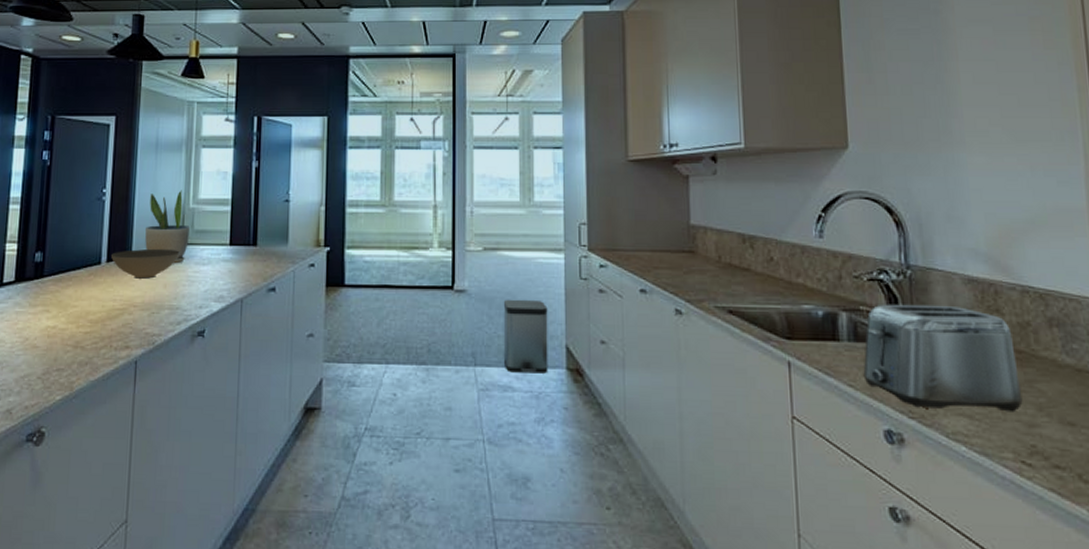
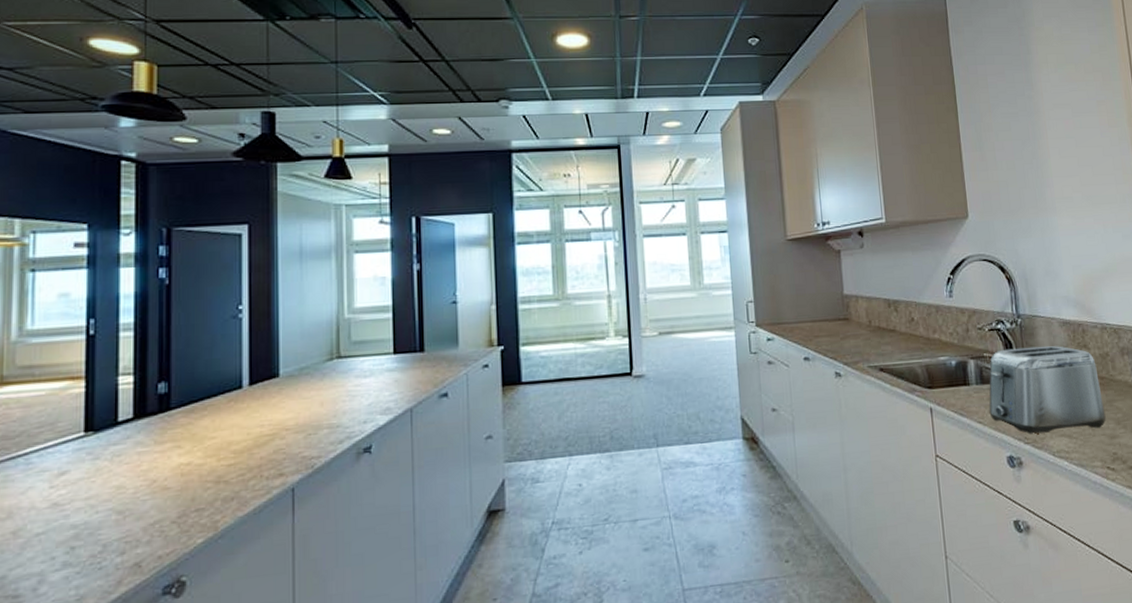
bowl: present [110,248,180,279] -> none [253,364,337,400]
potted plant: present [145,190,189,264] -> none [294,300,346,380]
pedal bin: present [503,299,548,374] -> none [680,377,726,449]

